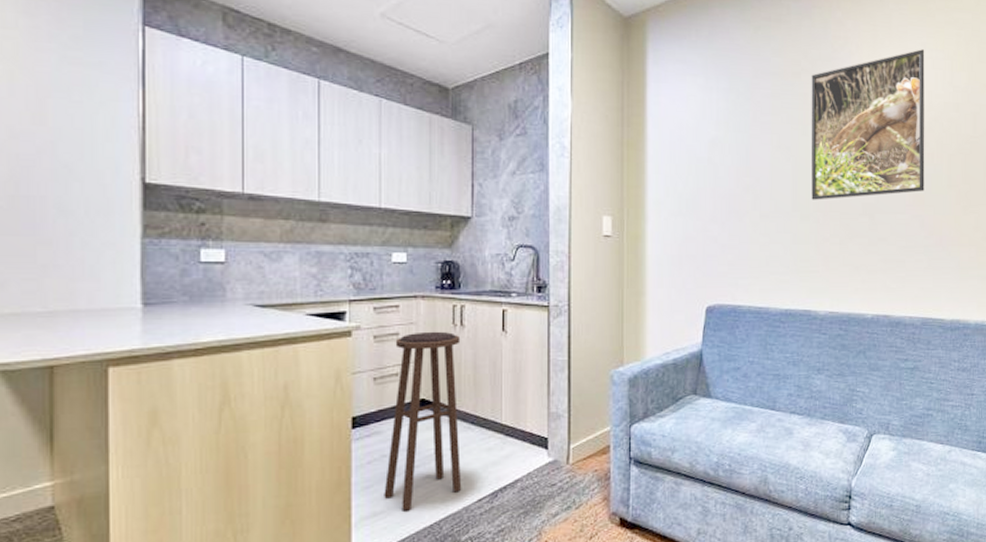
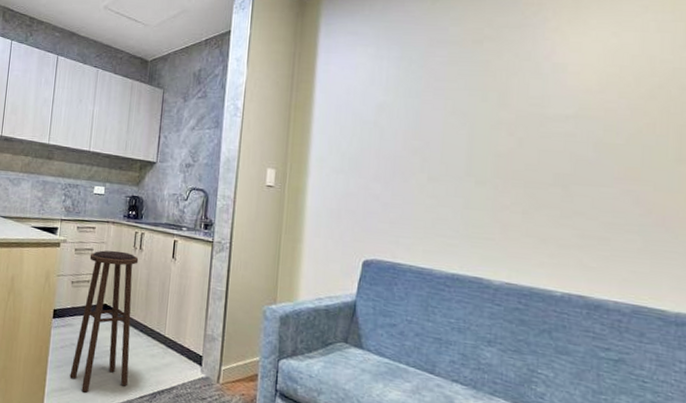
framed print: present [811,49,925,200] -> none [489,12,647,167]

